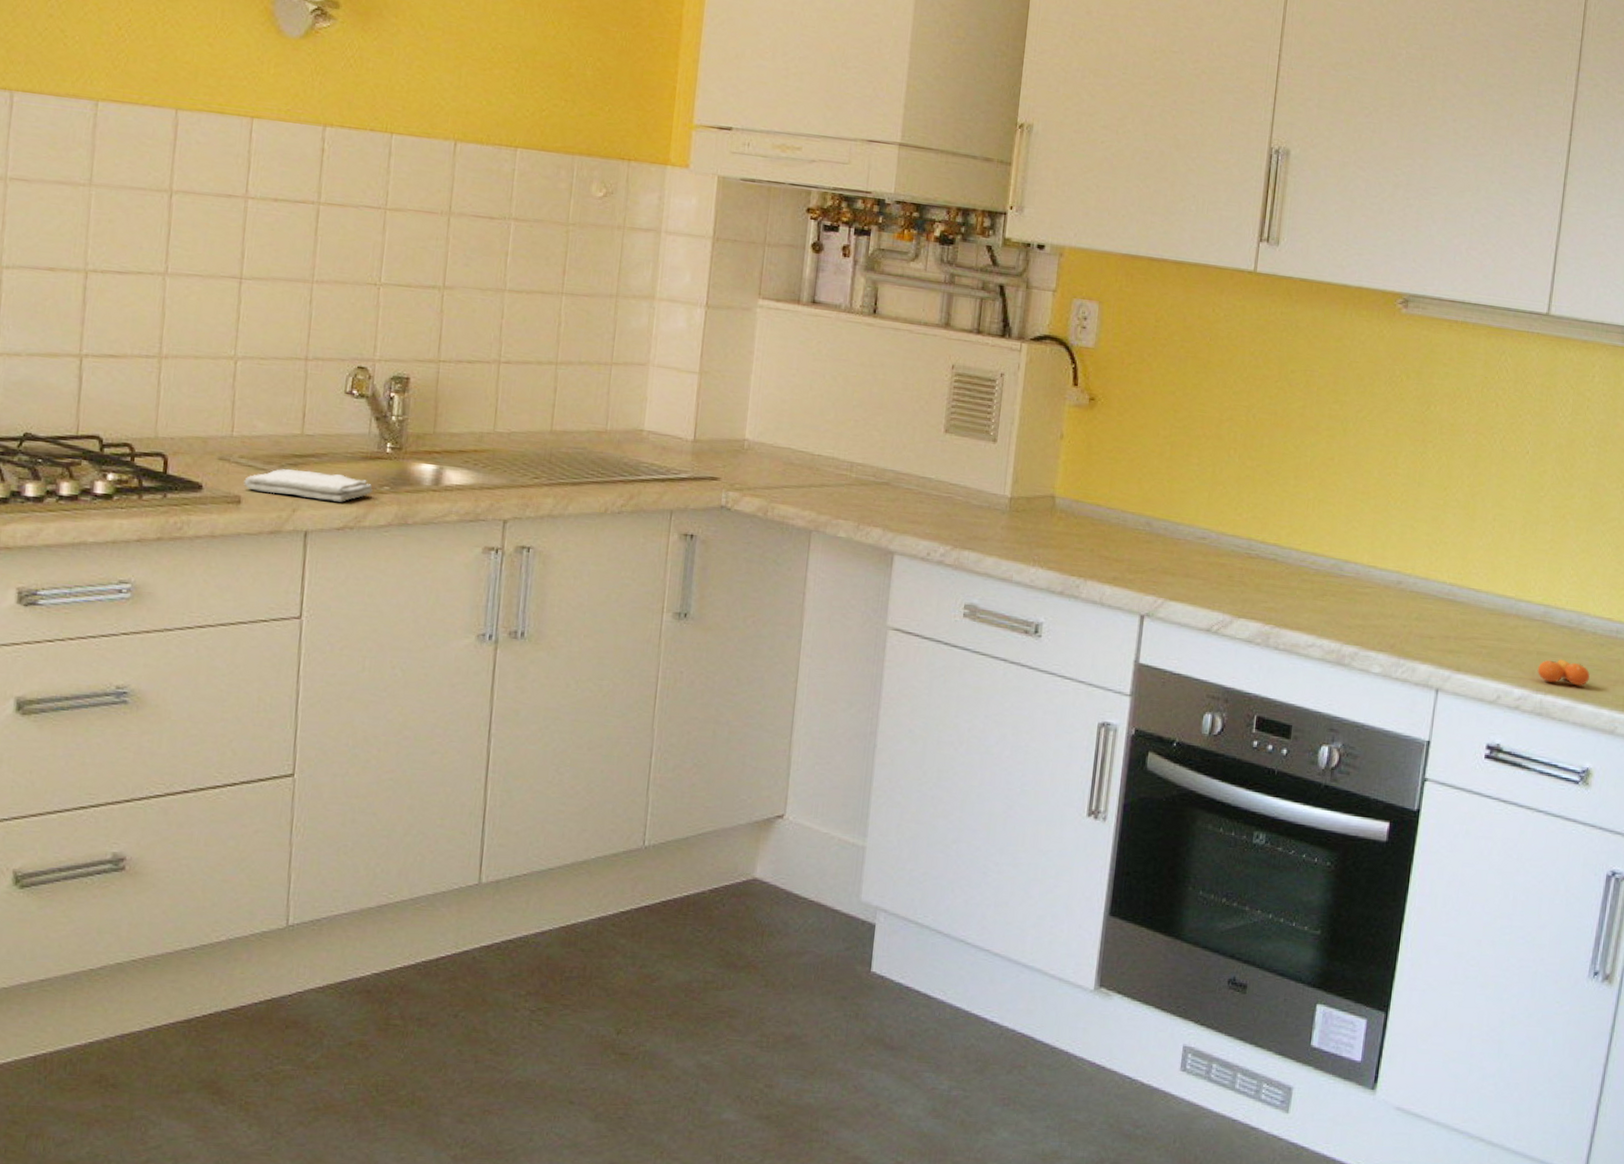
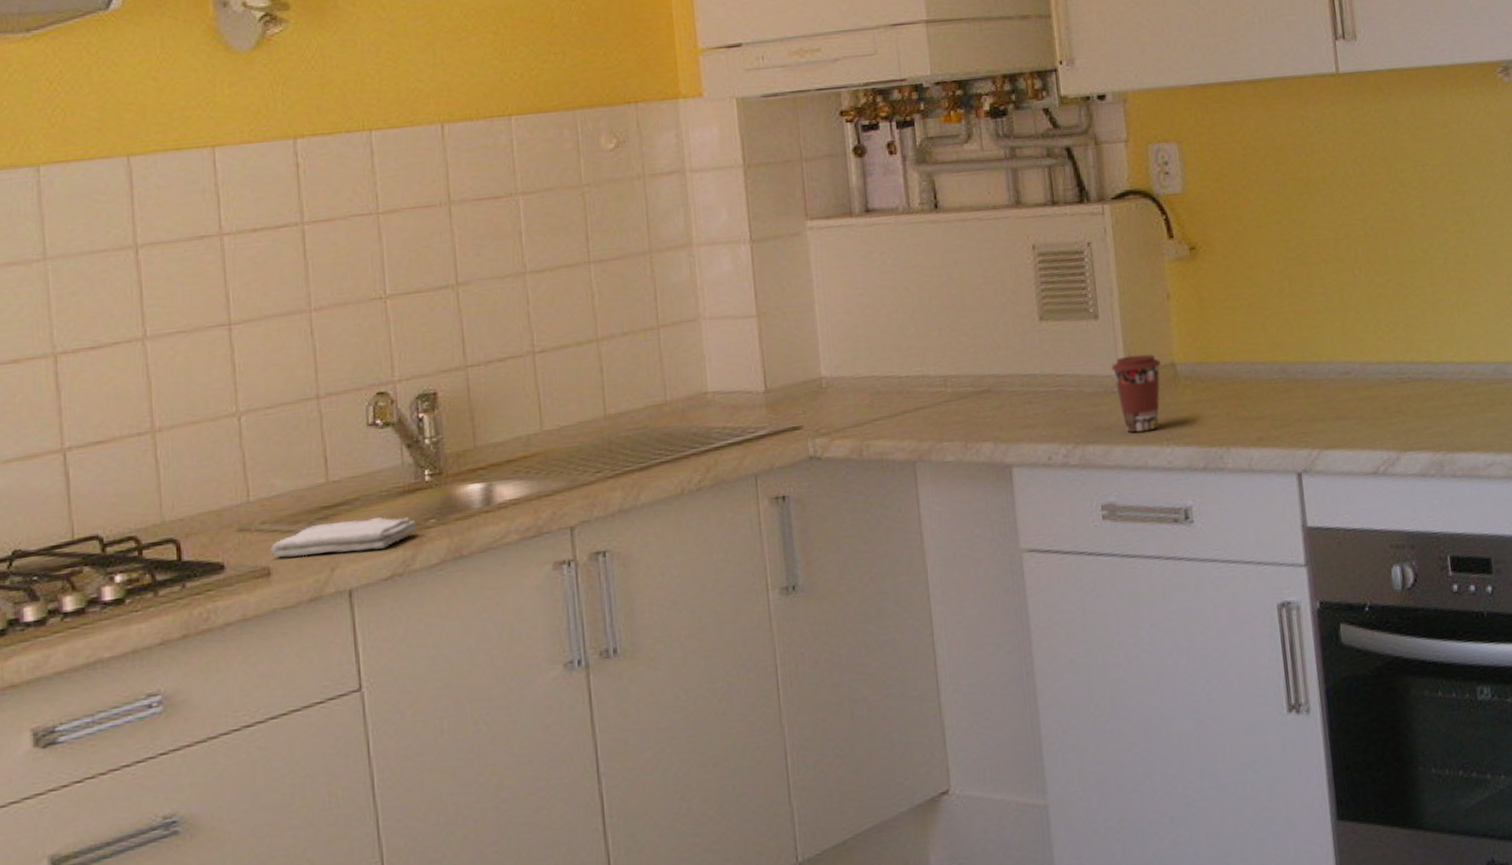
coffee cup: none [998,480,1044,550] -> present [1111,353,1162,433]

